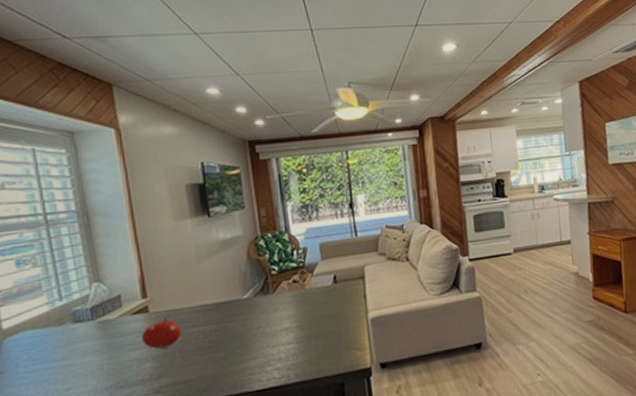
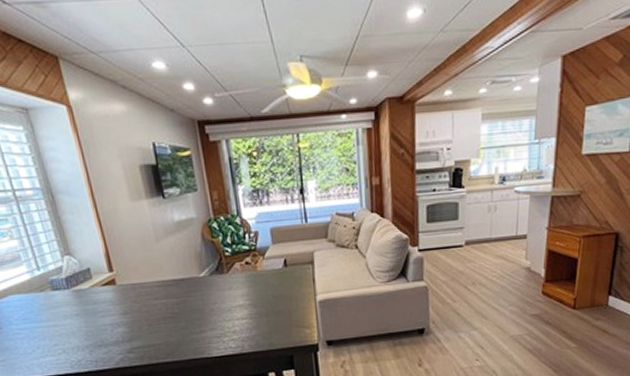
fruit: present [141,317,182,349] -> none [111,289,147,317]

